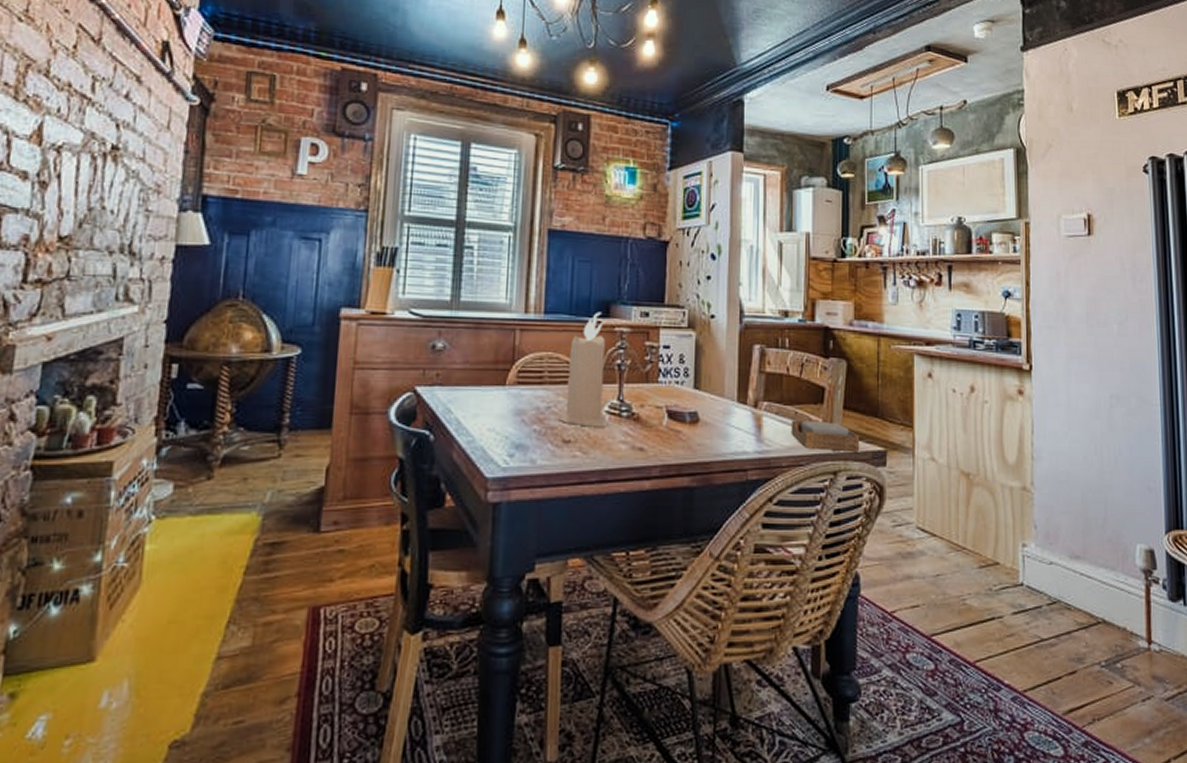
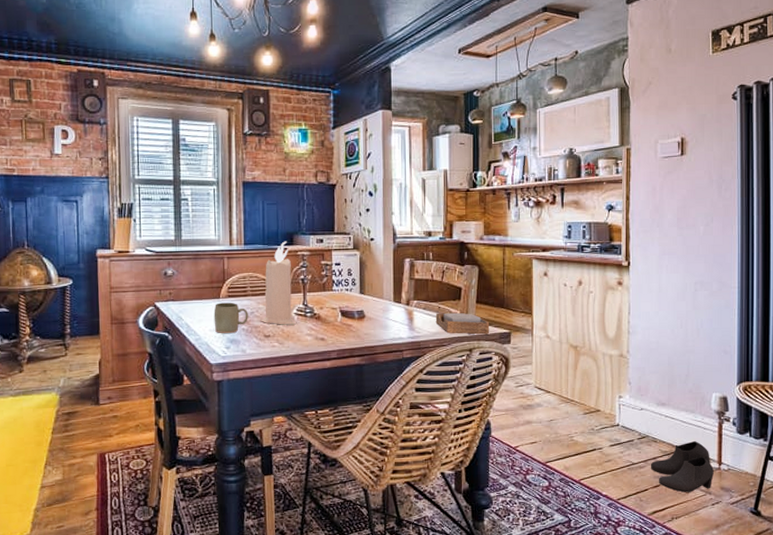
mug: none [494,391,543,436] -> present [213,302,248,334]
shoe: none [1063,610,1143,682] -> present [650,441,714,493]

